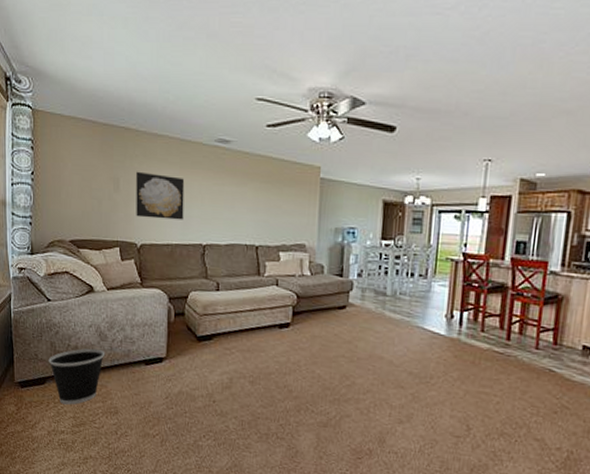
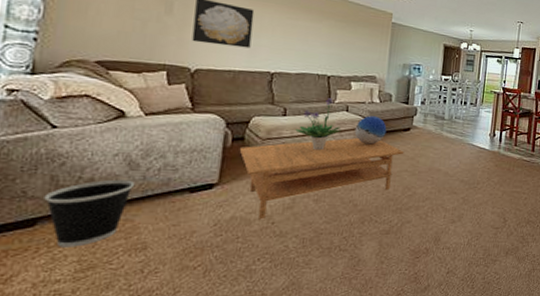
coffee table: none [181,315,340,397] -> present [239,137,404,220]
potted plant: none [228,271,273,329] -> present [295,98,342,151]
decorative sphere: none [285,291,320,324] -> present [354,116,387,145]

